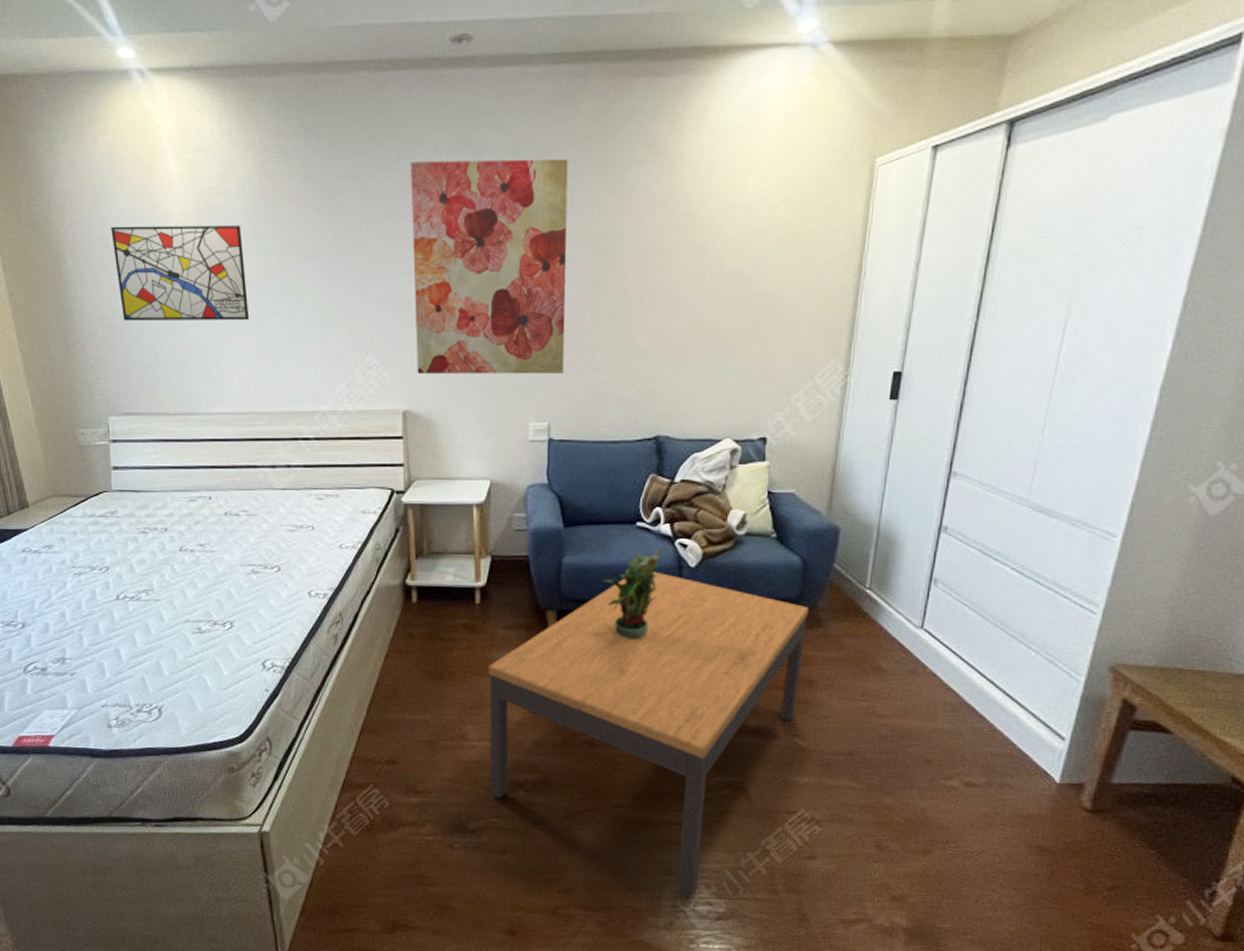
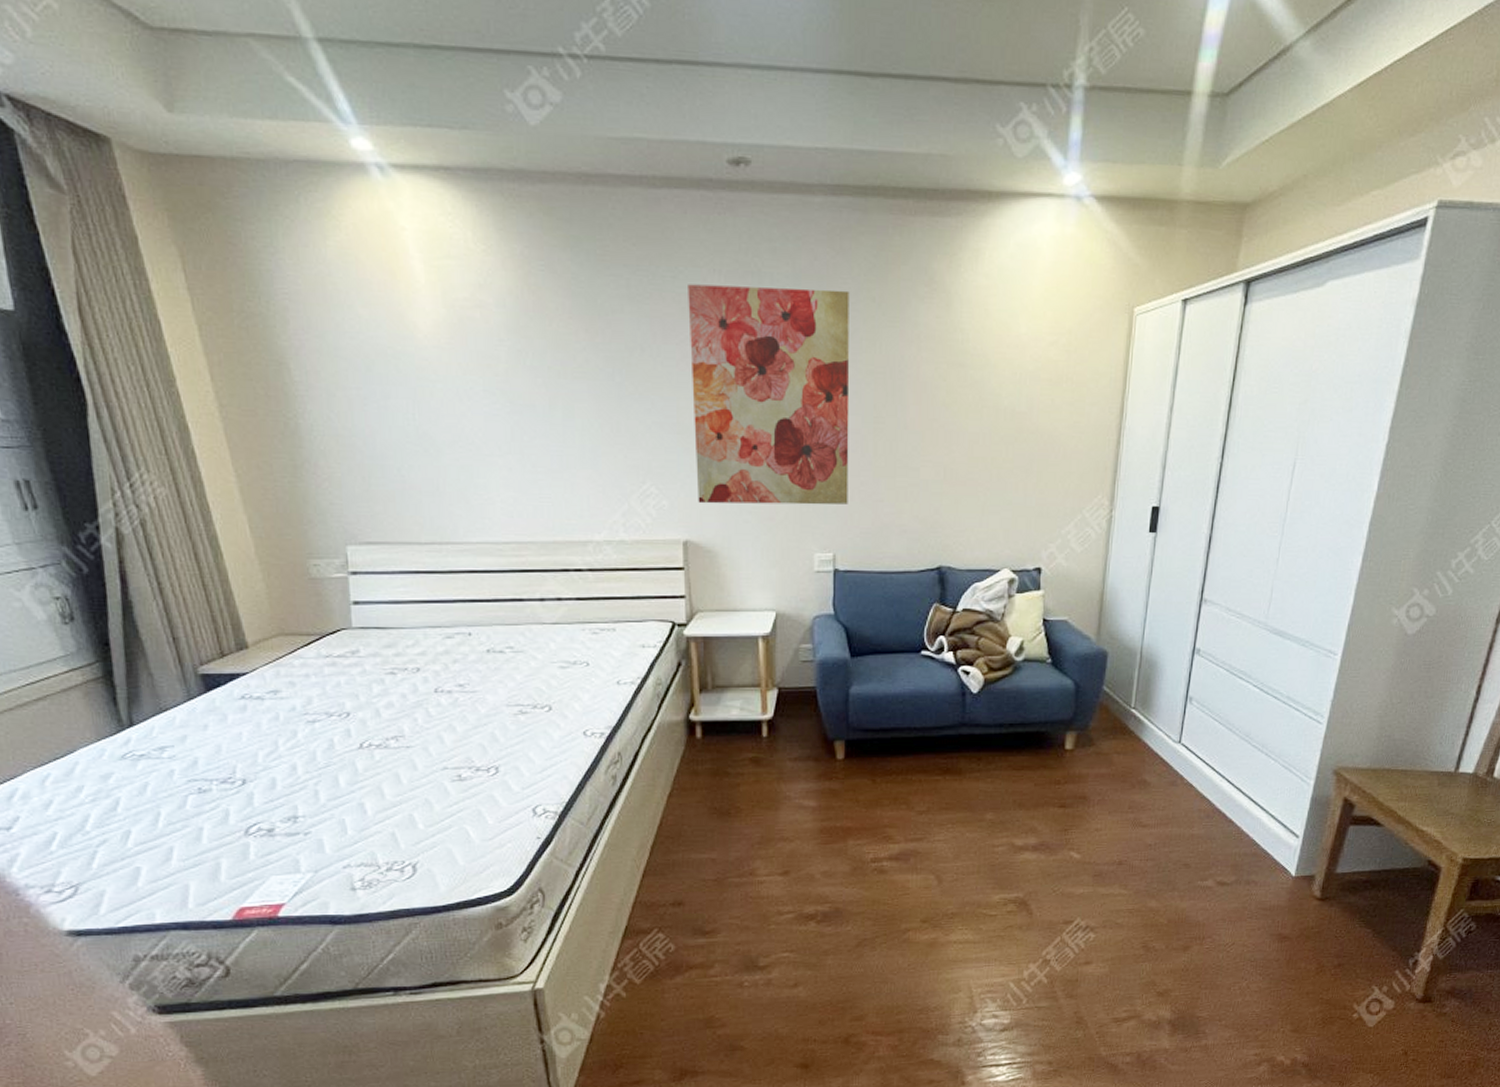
wall art: present [111,225,250,322] -> none [346,335,513,444]
coffee table: present [488,571,809,899] -> none [776,698,1082,1014]
potted plant: present [603,547,661,639] -> none [890,674,945,765]

